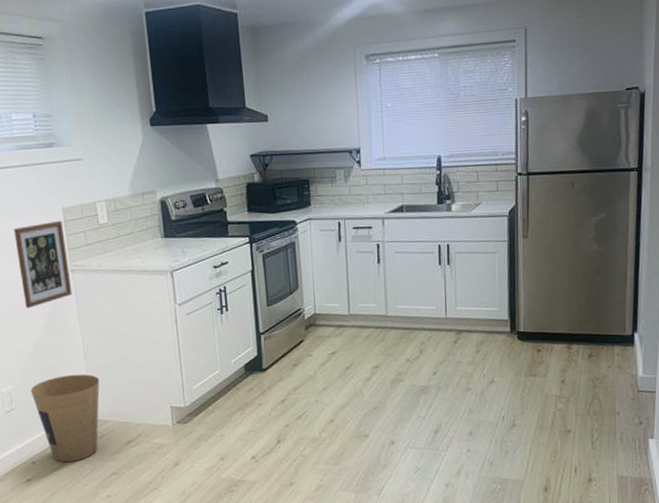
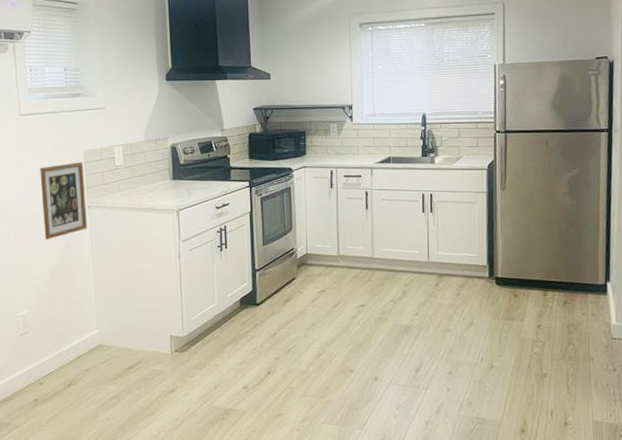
trash can: present [30,374,100,463] -> none [43,302,107,385]

